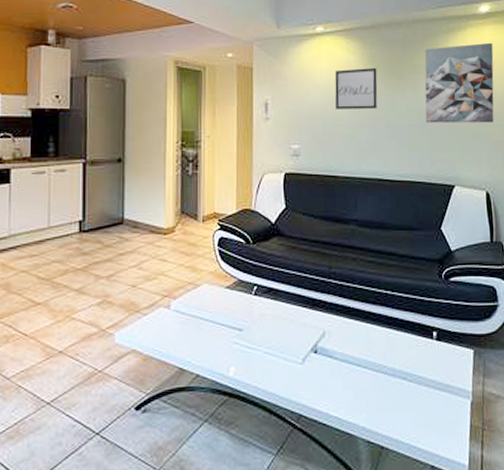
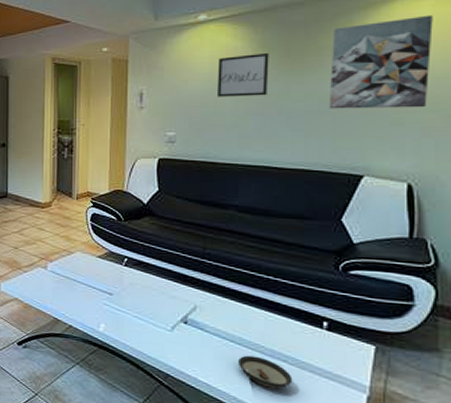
saucer: none [365,378,412,410] -> present [238,355,293,389]

